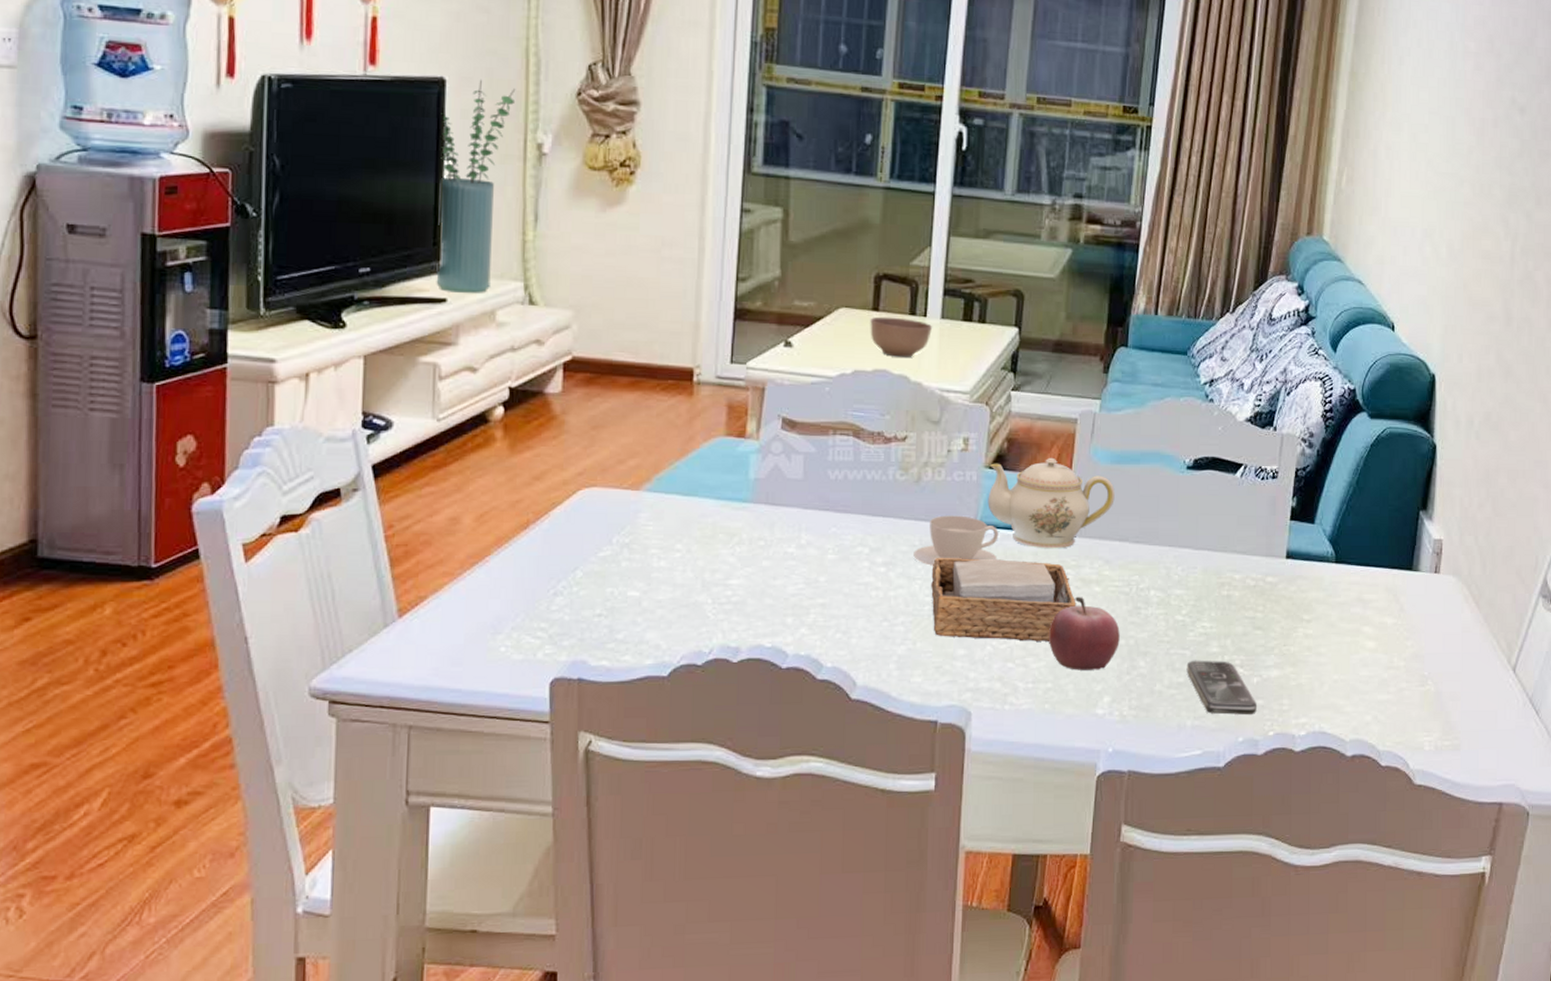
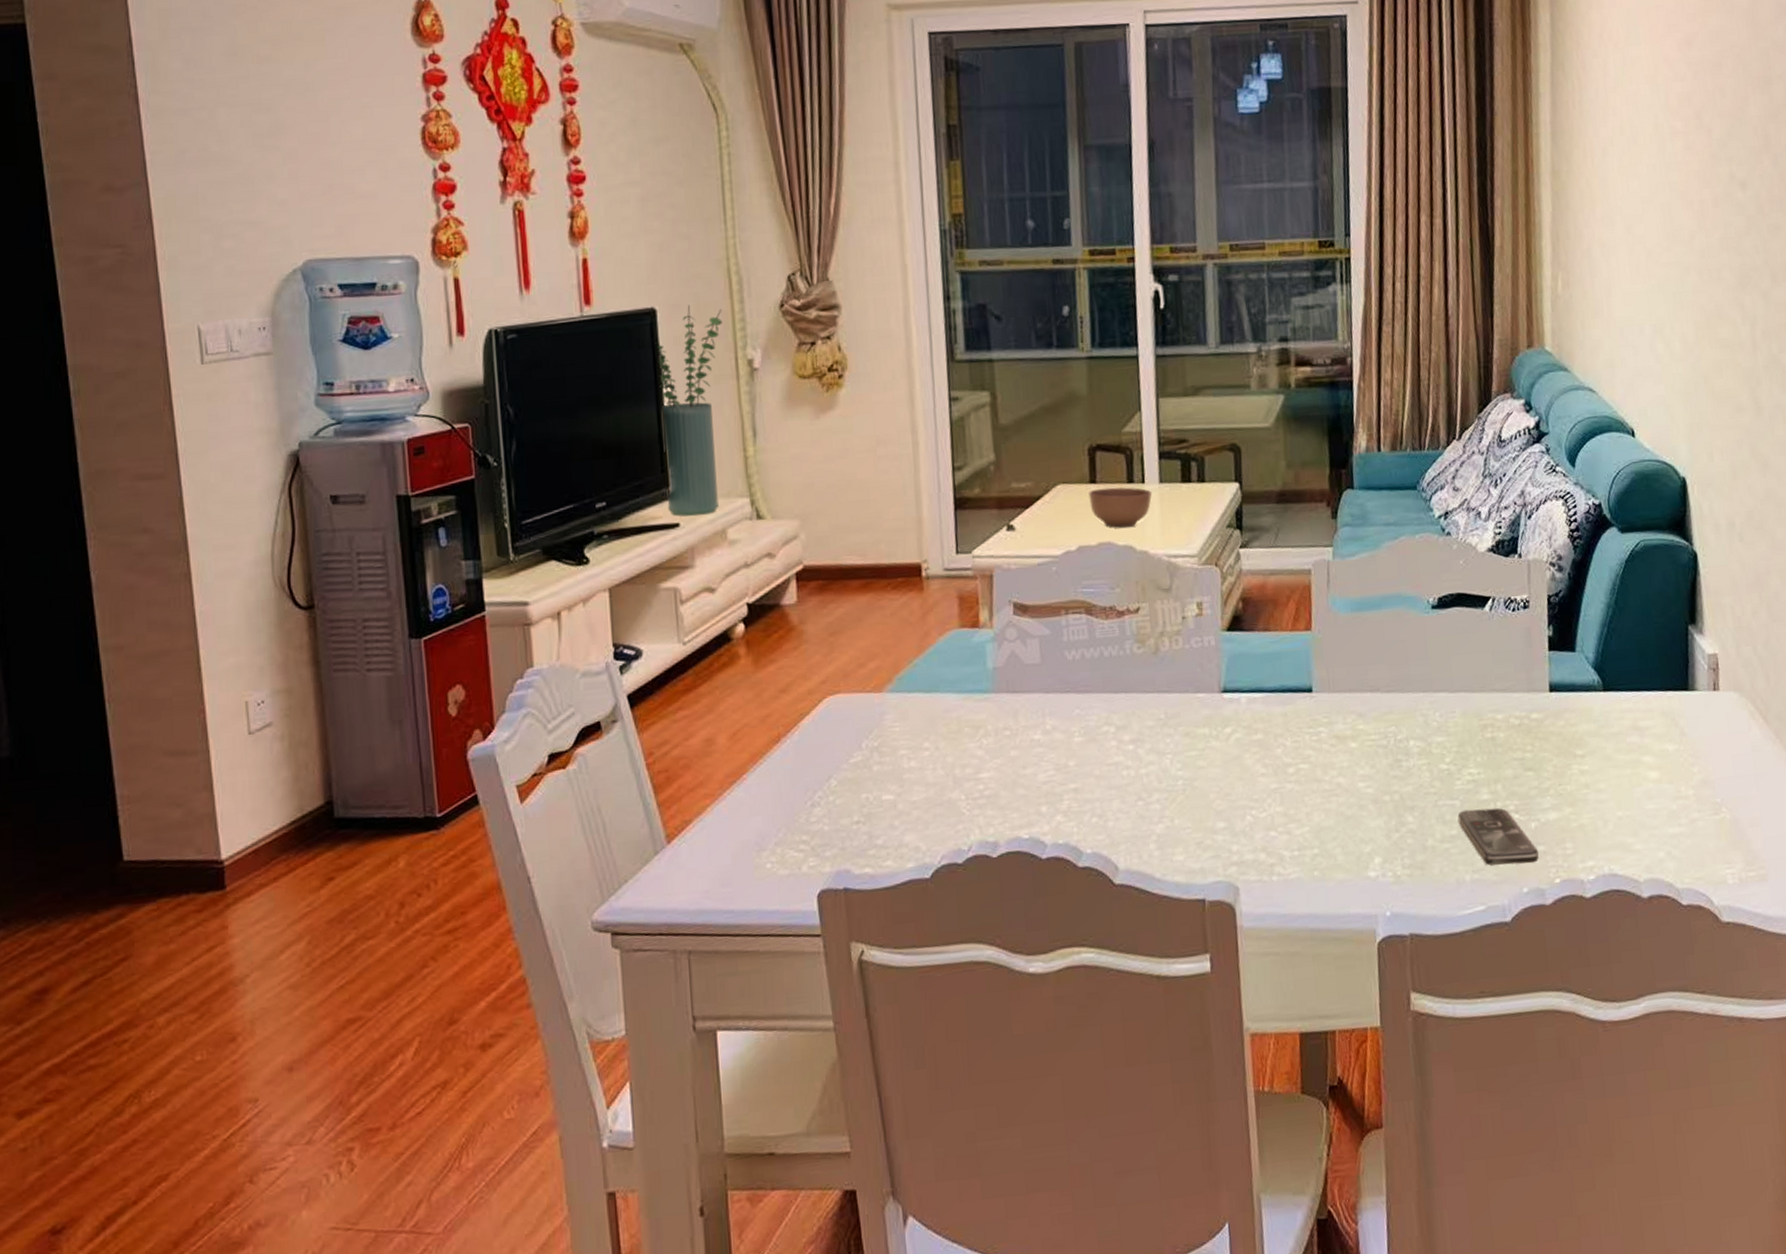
teacup: present [913,515,999,566] -> none [1160,683,1247,739]
napkin holder: present [931,557,1076,641] -> none [1180,722,1334,811]
teapot: present [988,457,1115,549] -> none [1227,612,1360,709]
fruit: present [1049,596,1120,670] -> none [1308,754,1384,833]

